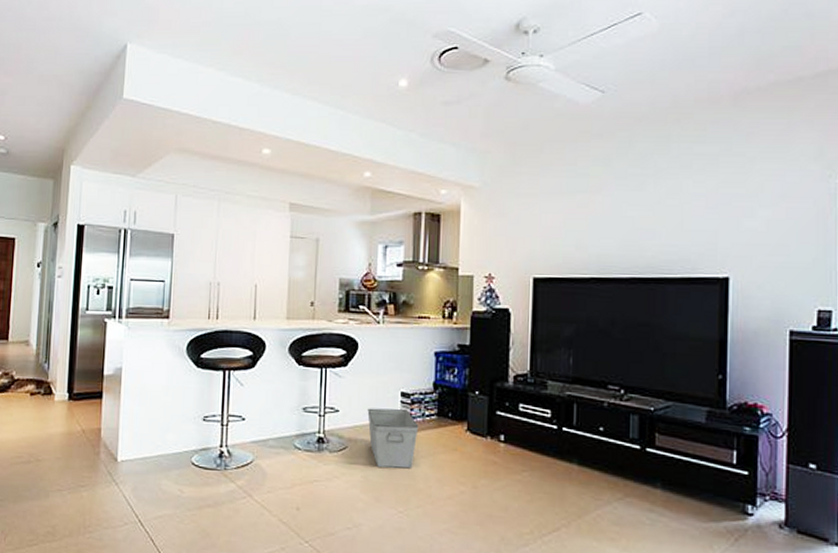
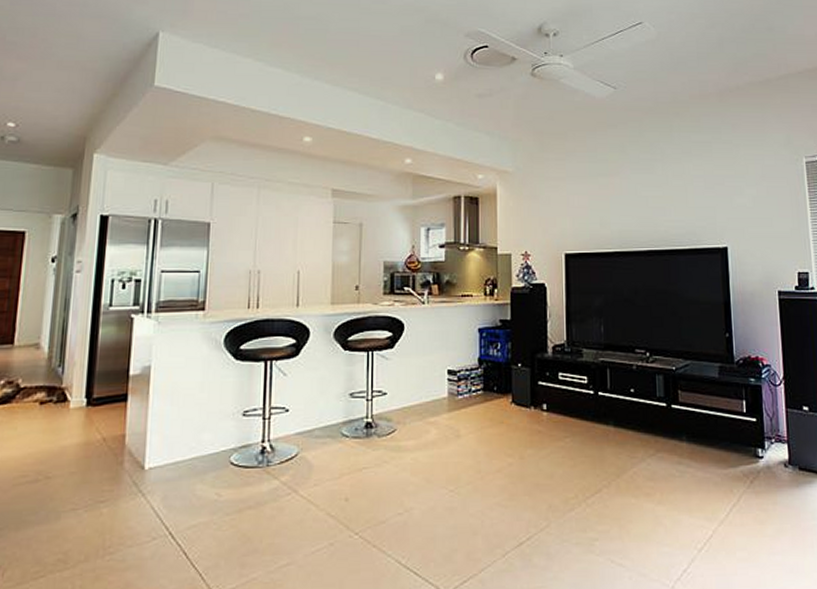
storage bin: present [367,408,419,469] -> none [415,386,466,447]

